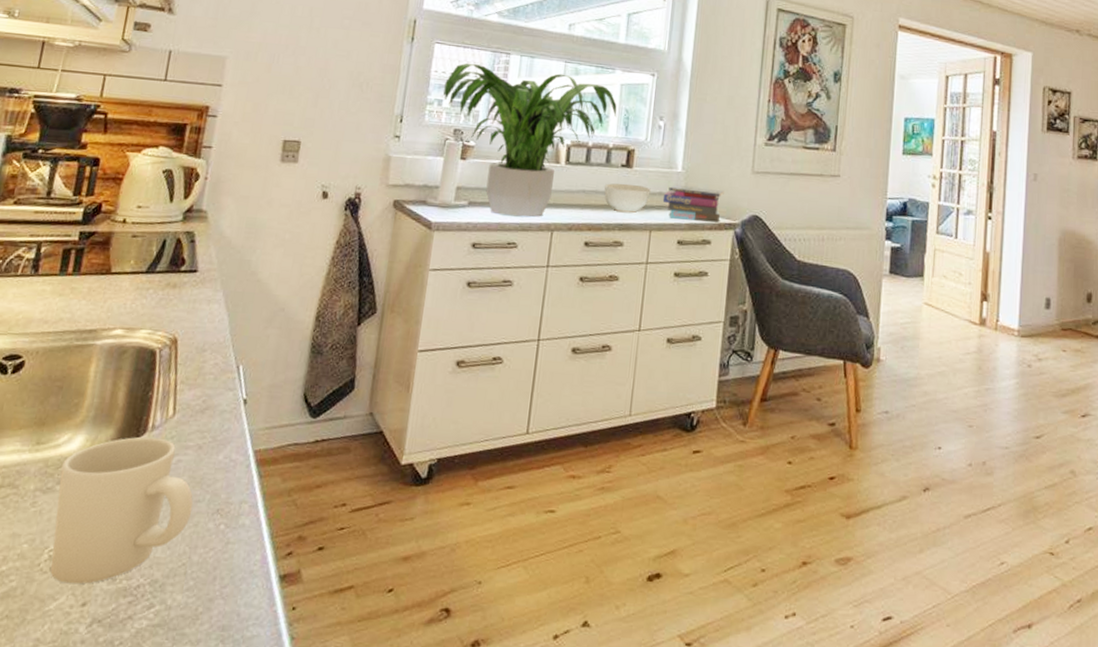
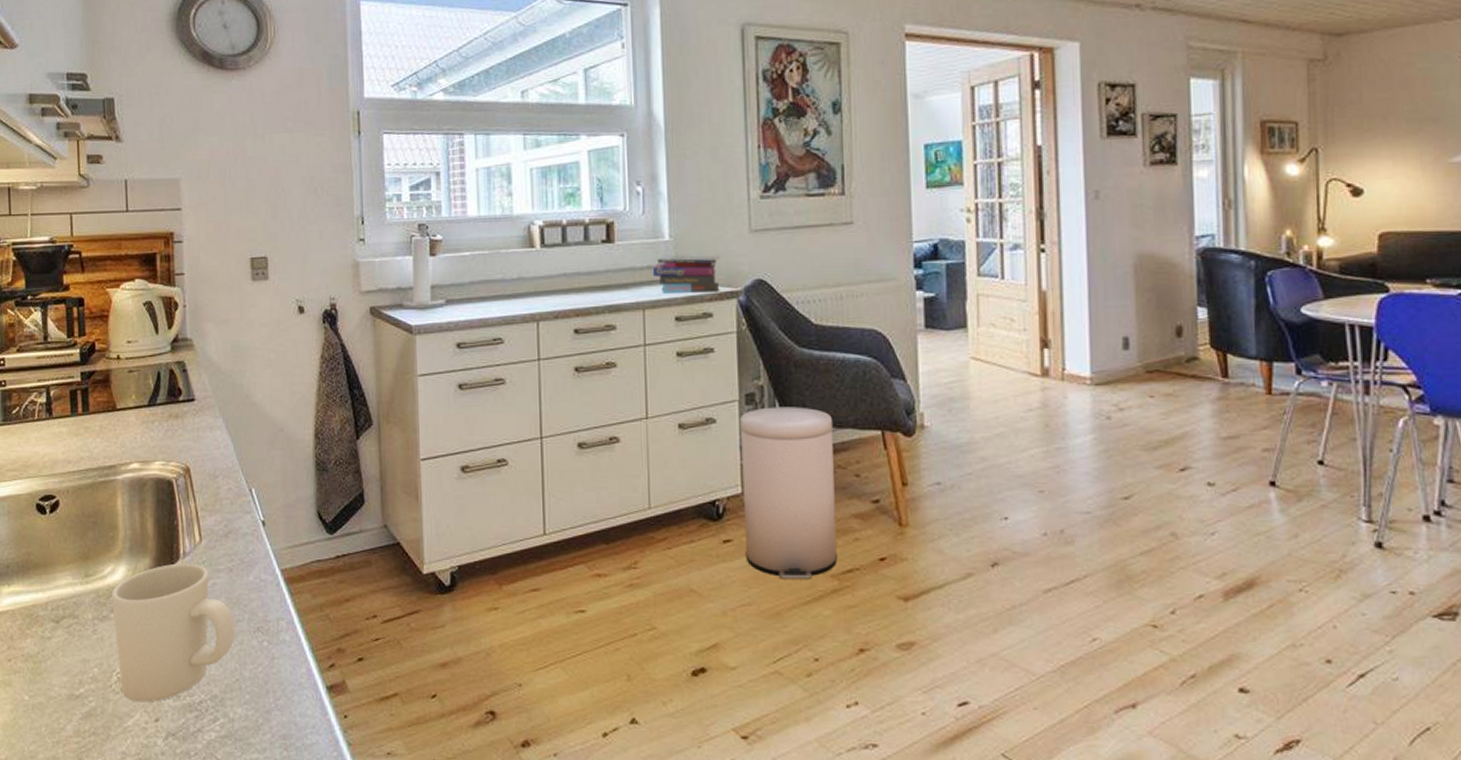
potted plant: present [443,63,617,218] -> none [400,148,589,310]
bowl: present [604,183,651,214] -> none [586,261,638,293]
pedal bin: none [711,330,803,494] -> present [740,407,838,580]

